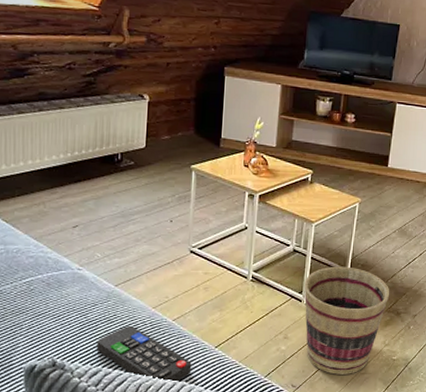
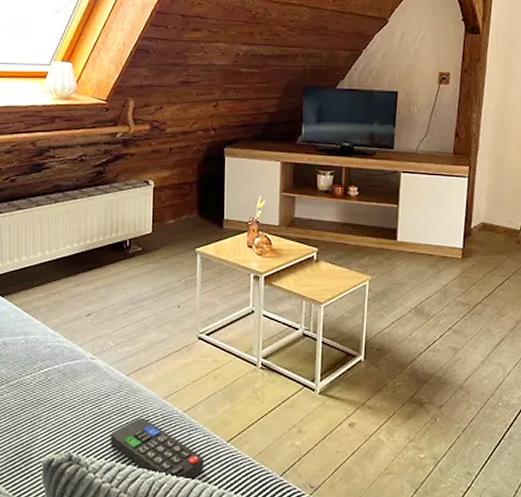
basket: present [304,266,390,375] -> none [316,351,411,474]

